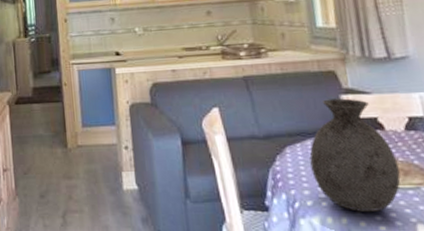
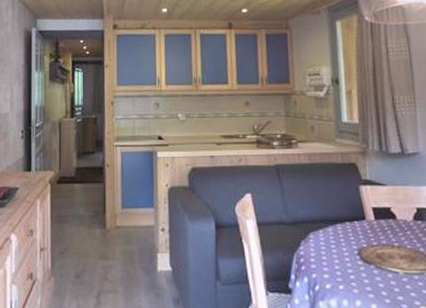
vase: present [309,98,401,213] -> none [330,189,408,296]

